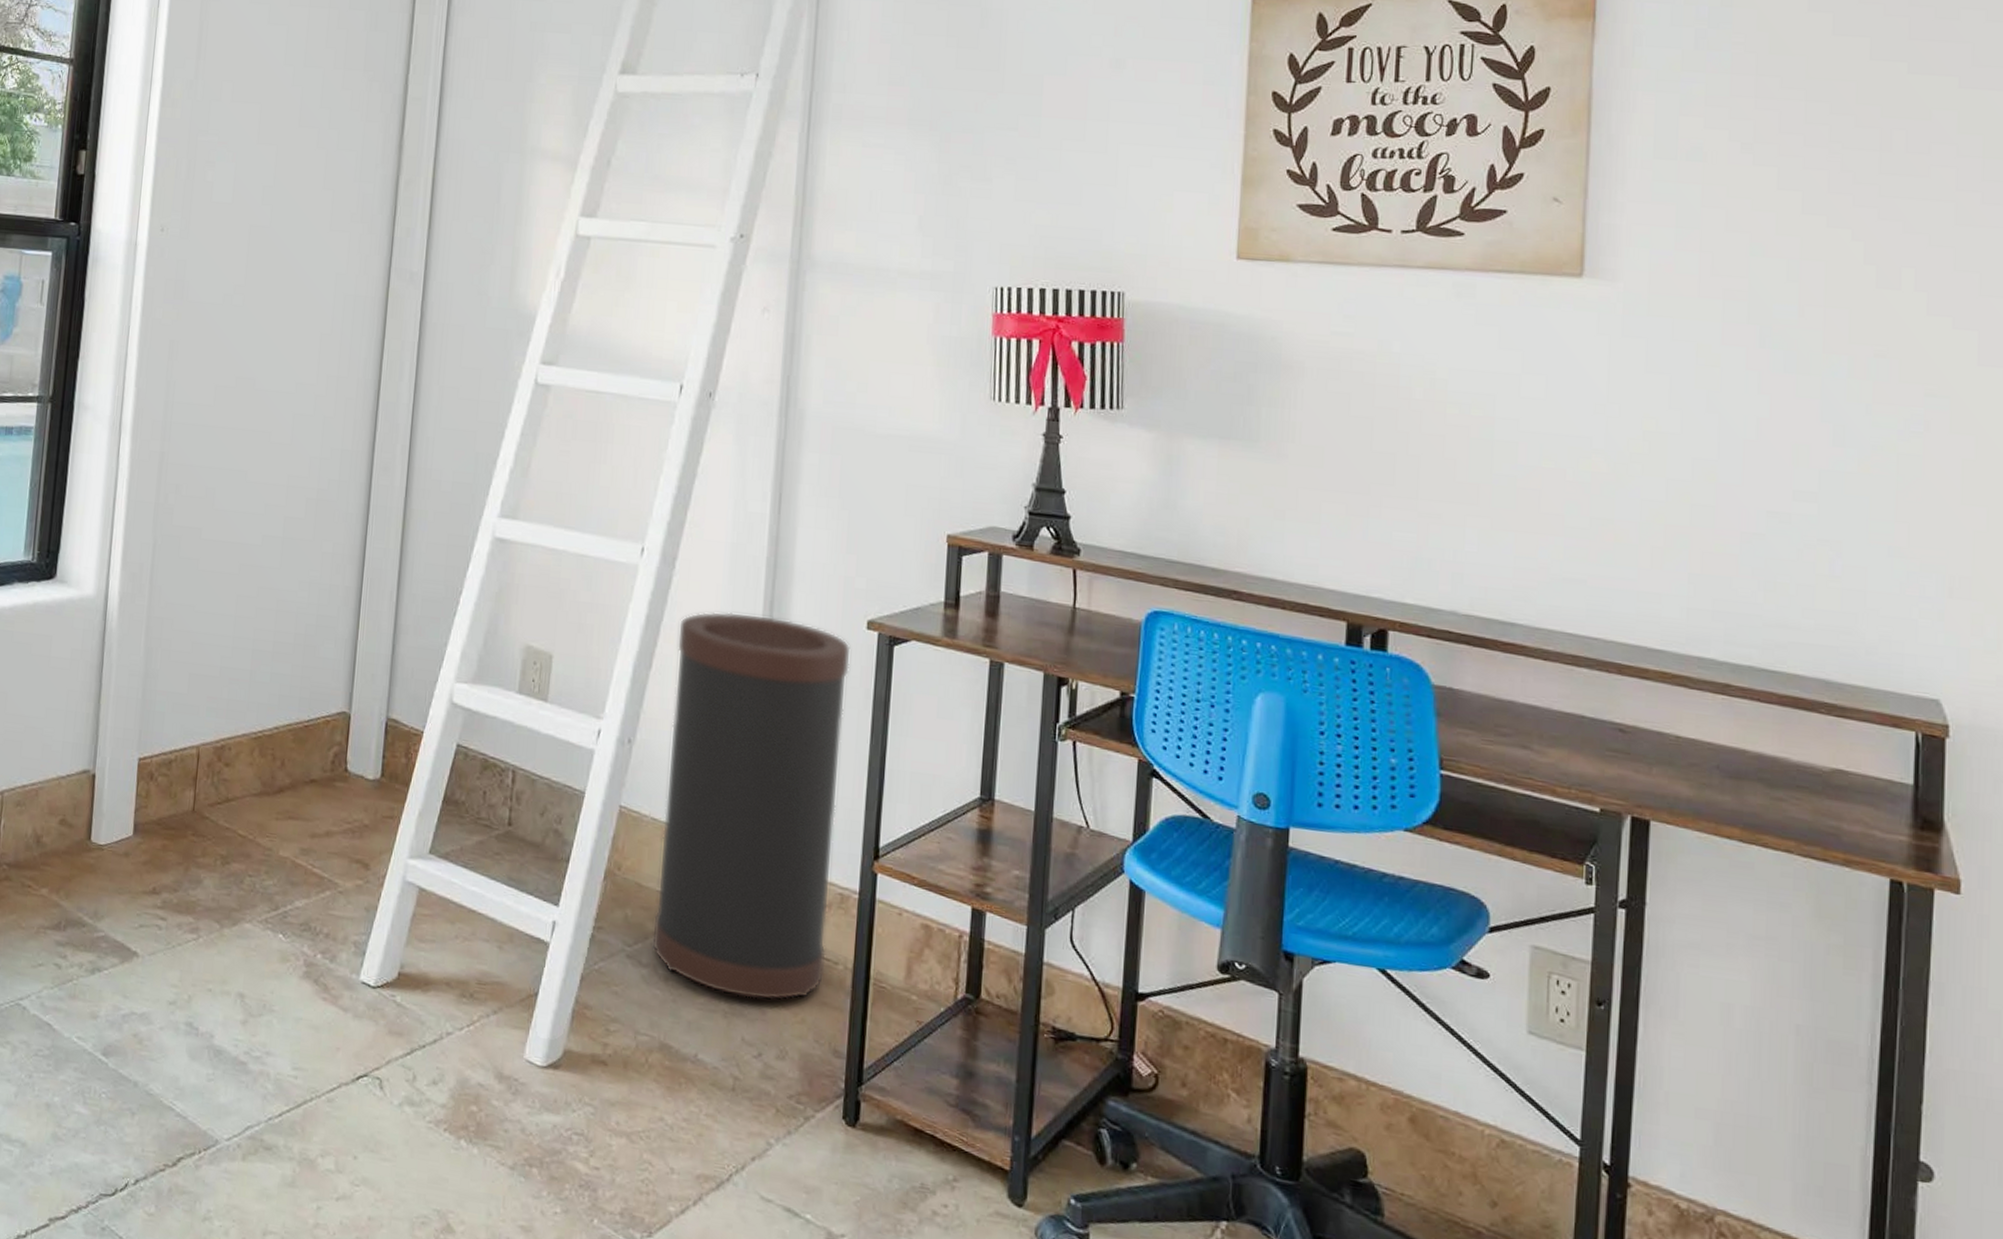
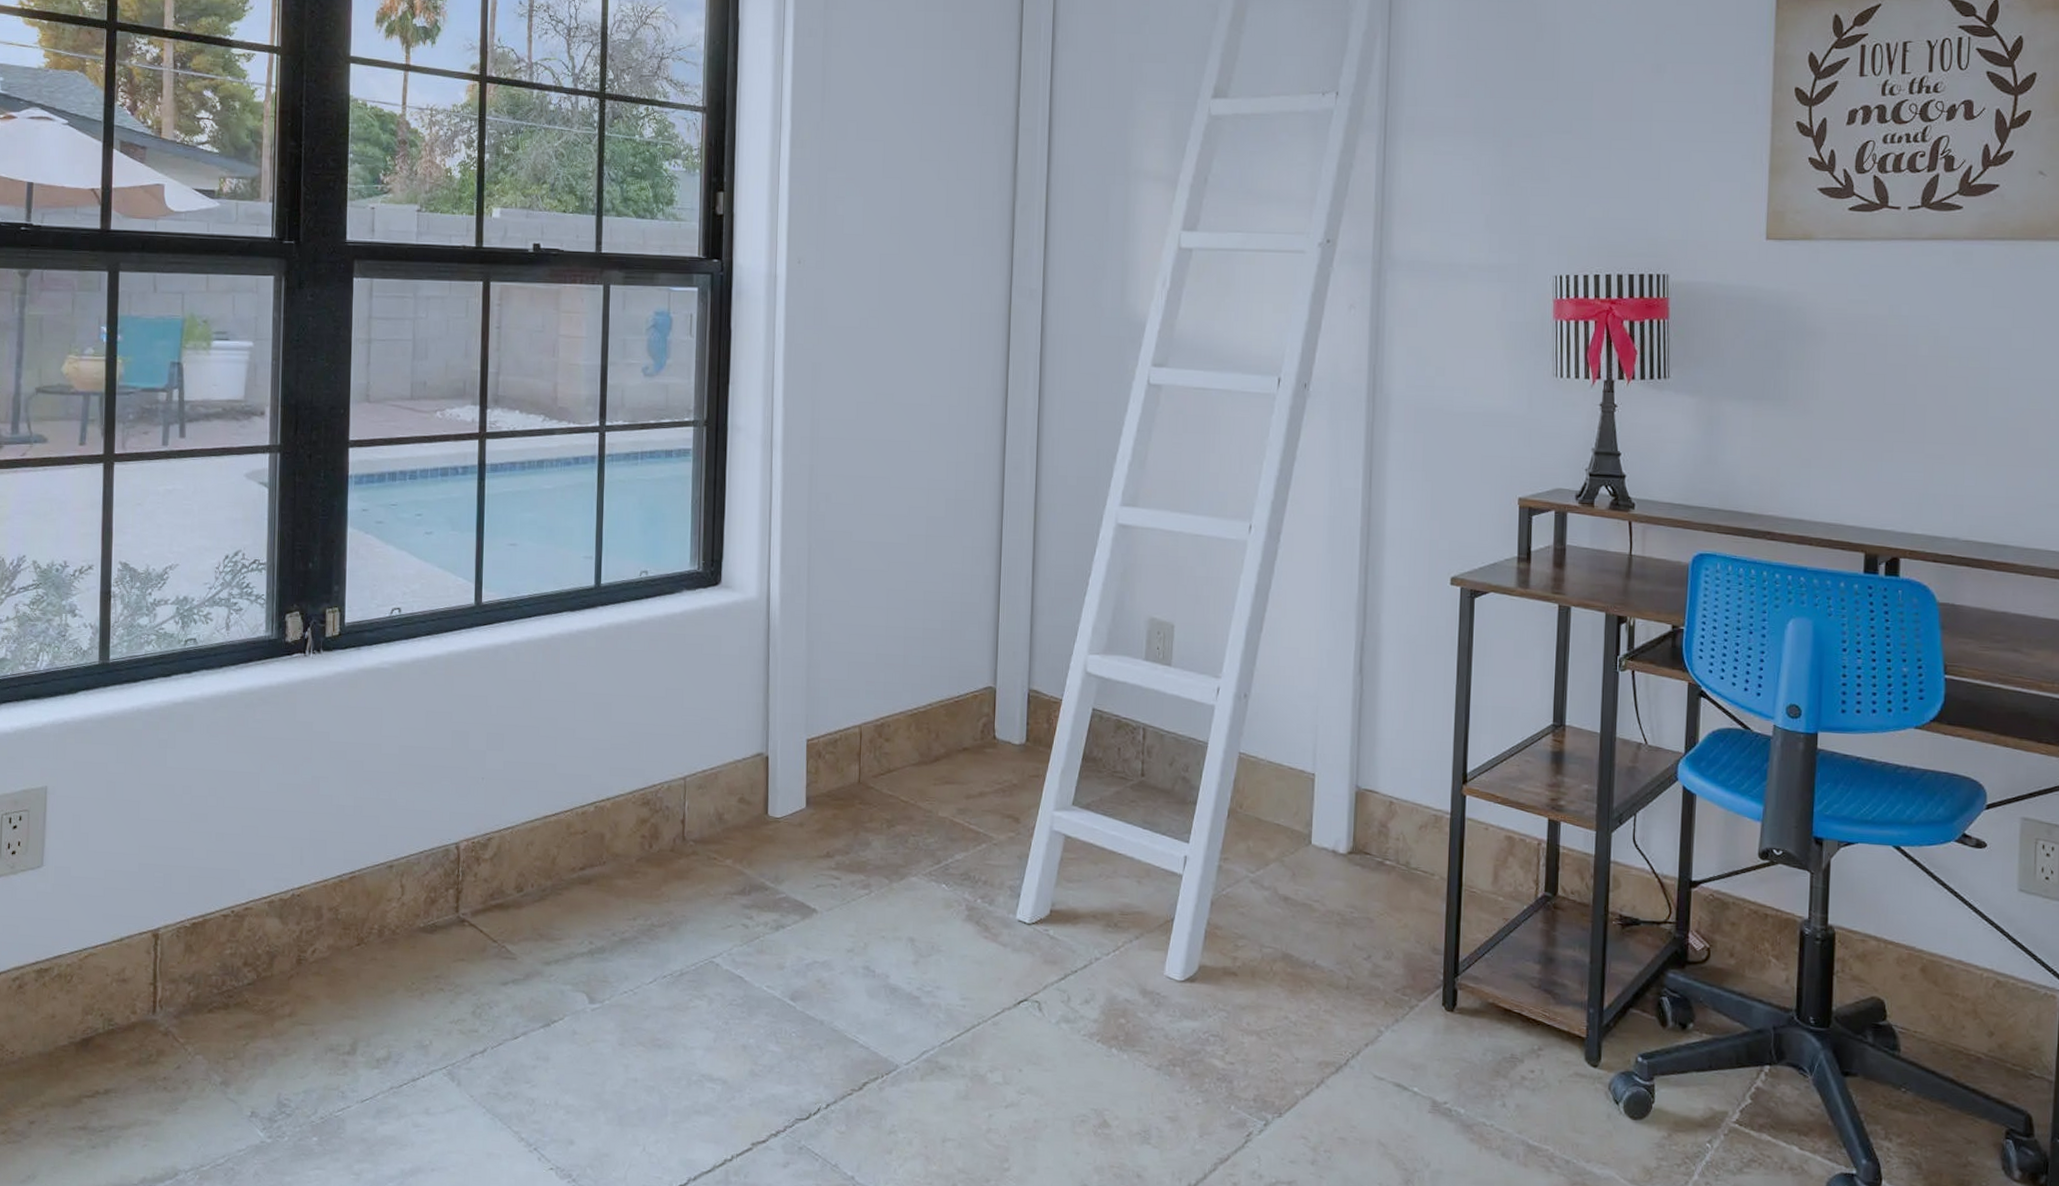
trash can: present [651,611,851,1001] -> none [1271,577,1437,911]

